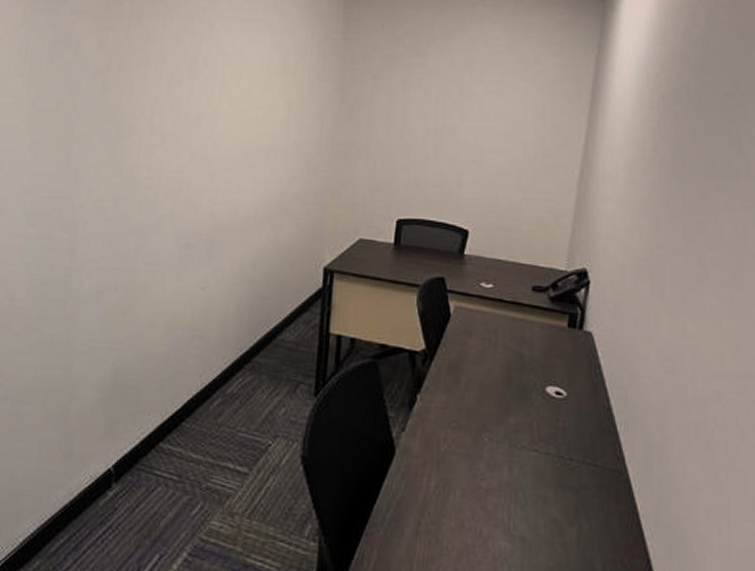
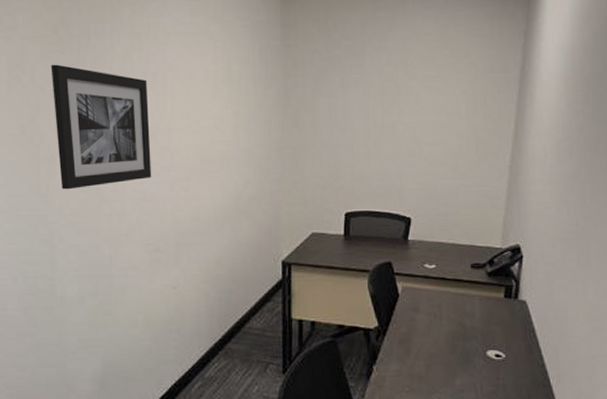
wall art: none [92,41,197,173] -> present [51,64,152,190]

